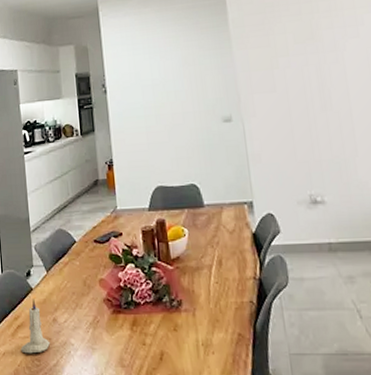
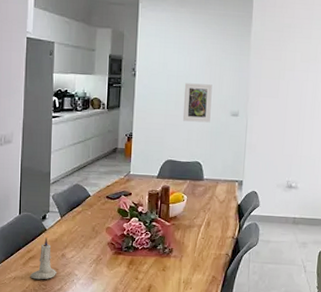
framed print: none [162,88,200,137] -> present [182,83,212,123]

